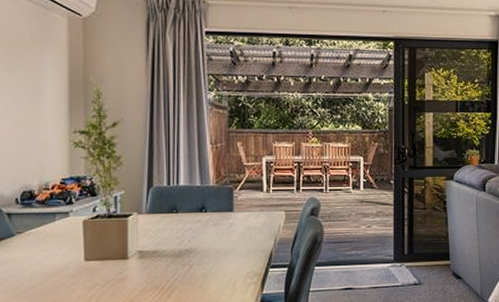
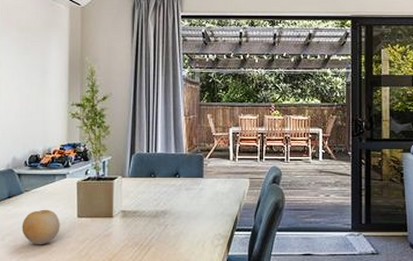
fruit: none [14,253,63,295] -> present [22,209,60,245]

